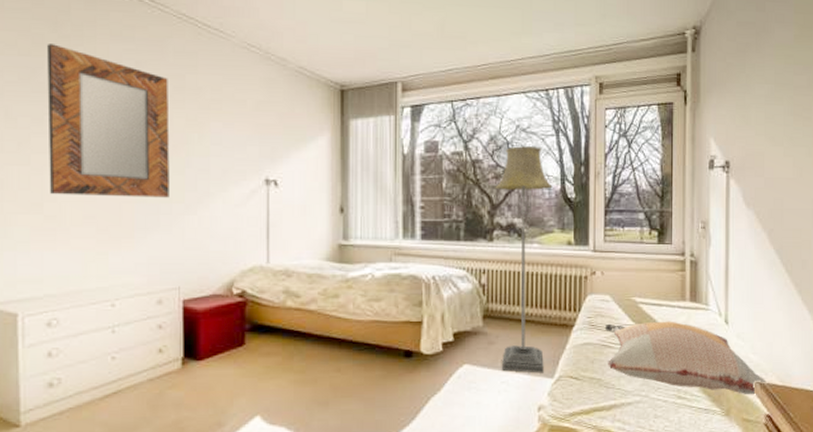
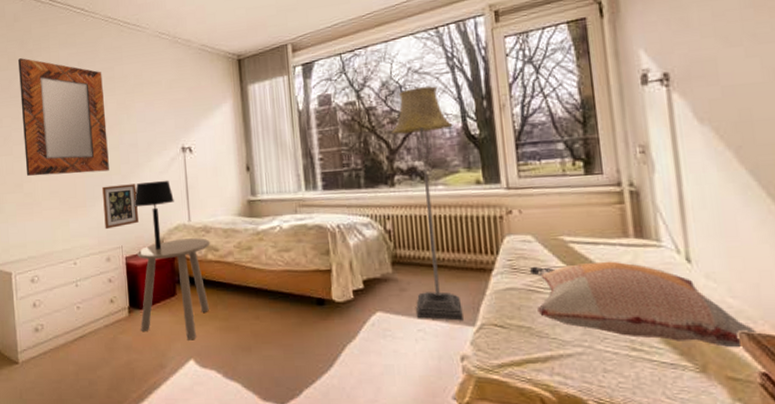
picture frame: none [157,215,204,267] -> present [101,184,138,230]
side table: none [197,282,291,395] -> present [137,238,210,340]
table lamp: none [199,214,251,293] -> present [134,180,174,250]

